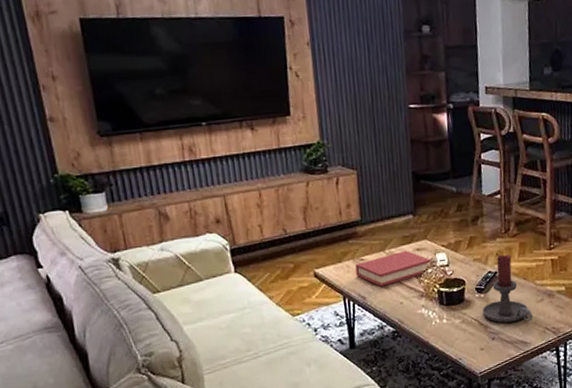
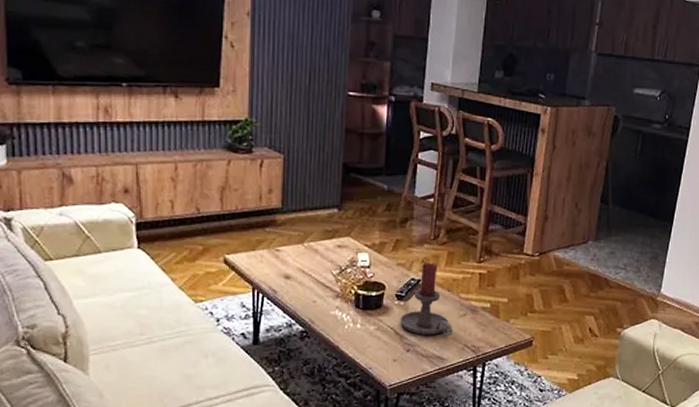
hardback book: present [355,250,432,287] -> none [270,246,352,281]

